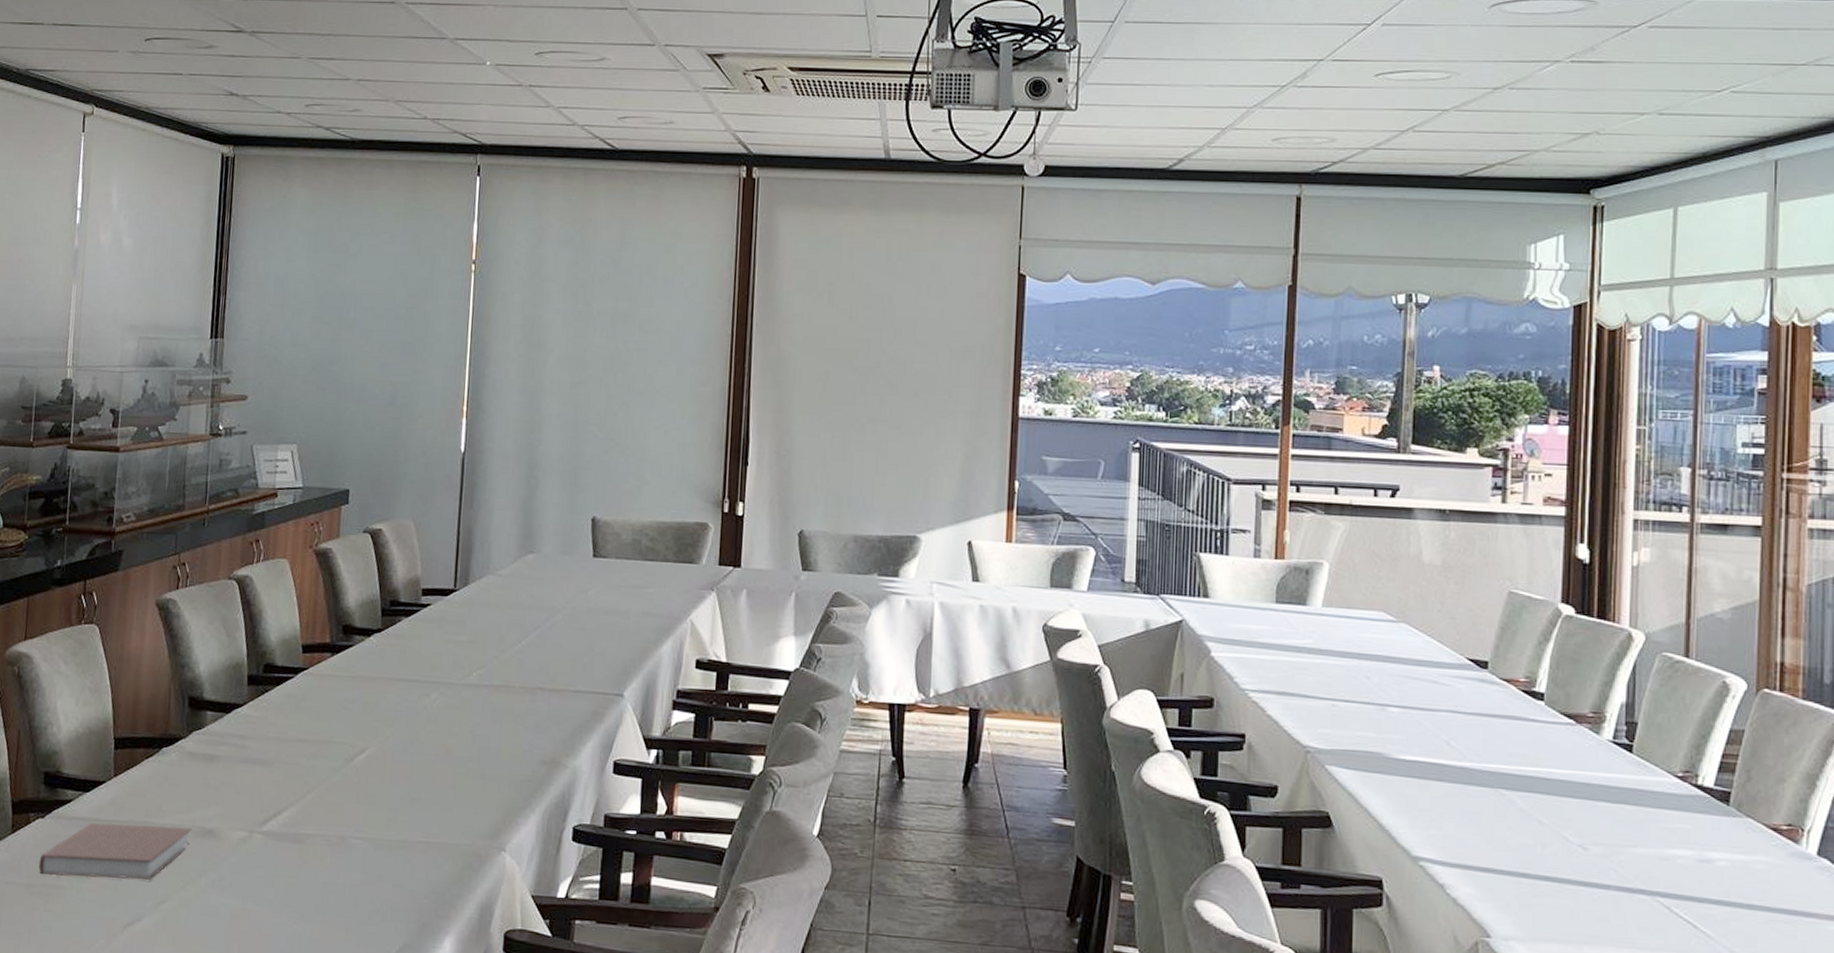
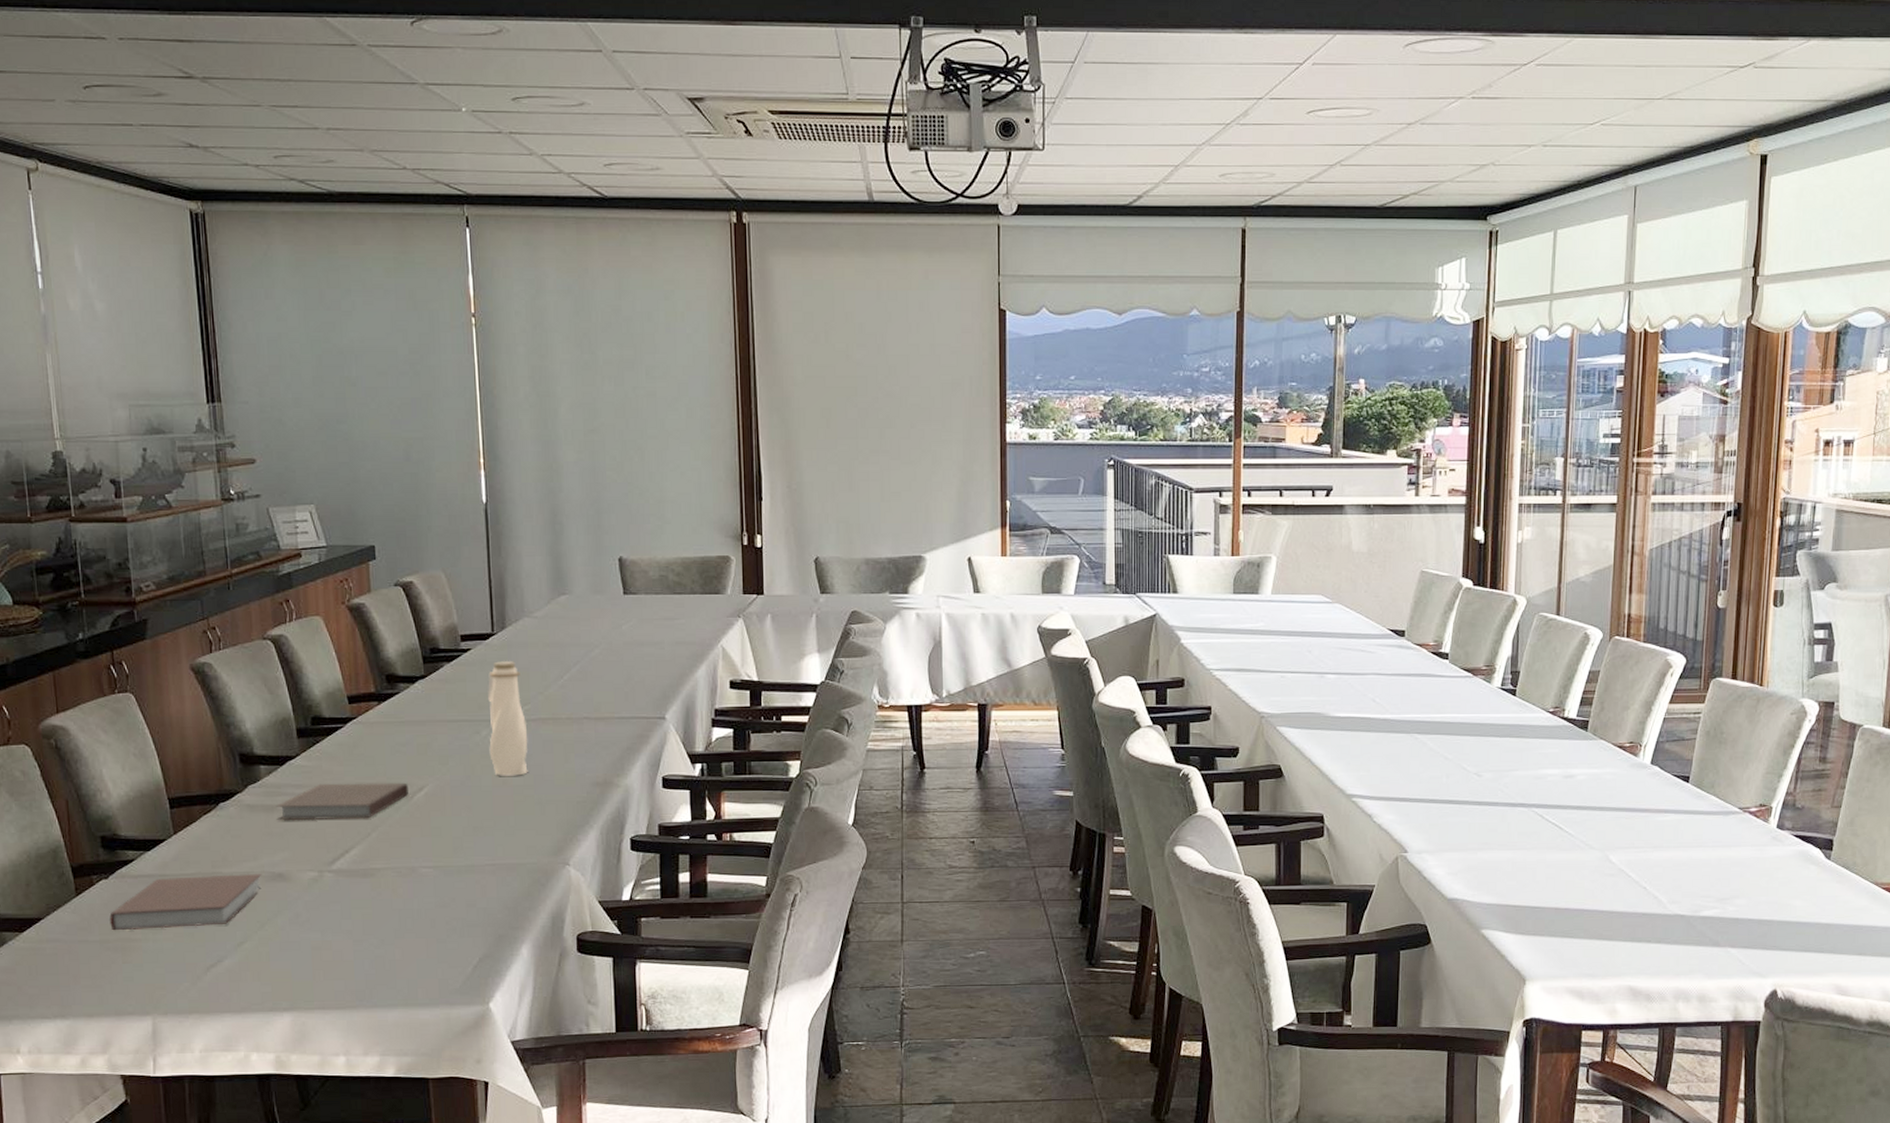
notebook: none [215,736,350,779] -> present [275,782,408,821]
water bottle: none [436,619,478,746] -> present [487,660,528,776]

